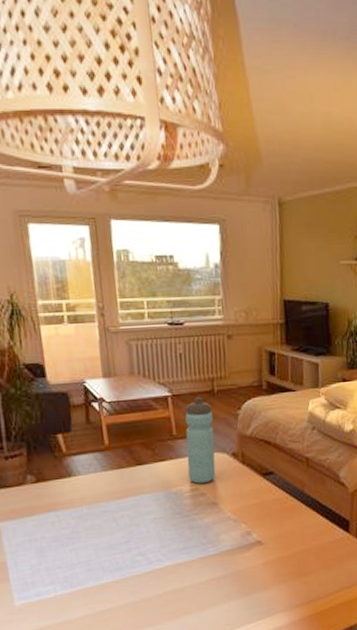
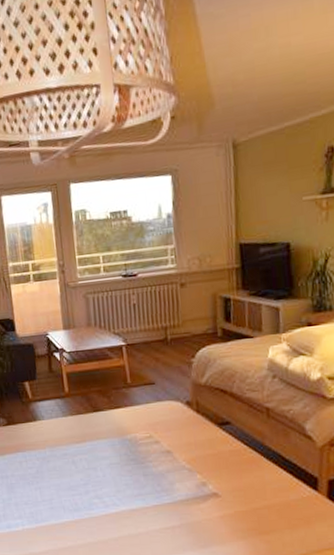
water bottle: present [185,397,216,484] -> none [139,345,170,431]

